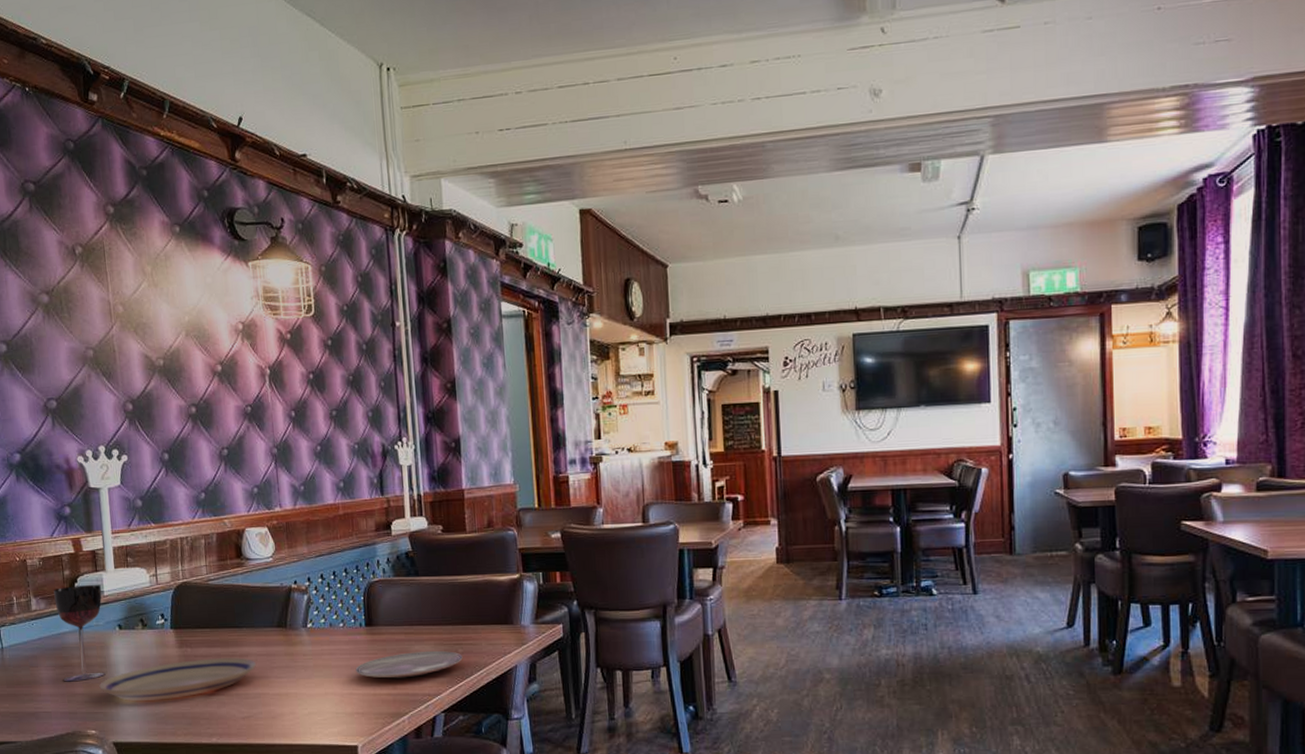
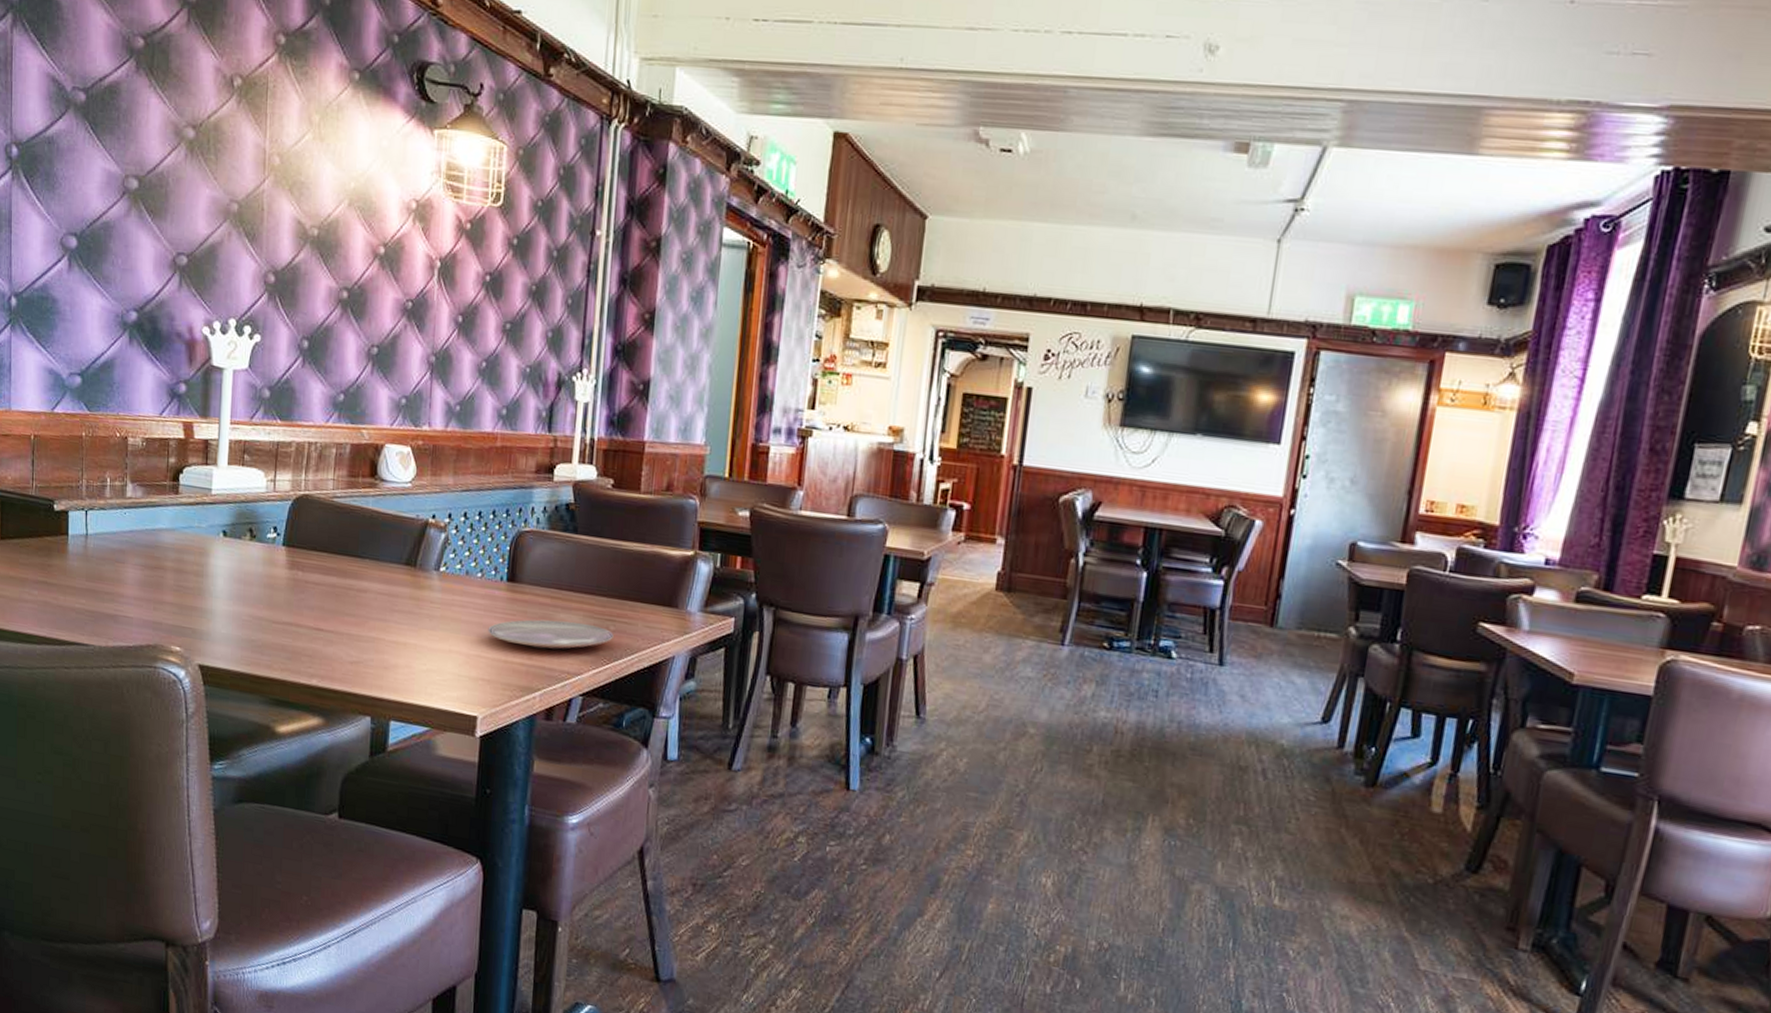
wineglass: present [53,584,106,682] -> none [151,476,209,589]
plate: present [99,658,257,701] -> none [191,585,376,627]

